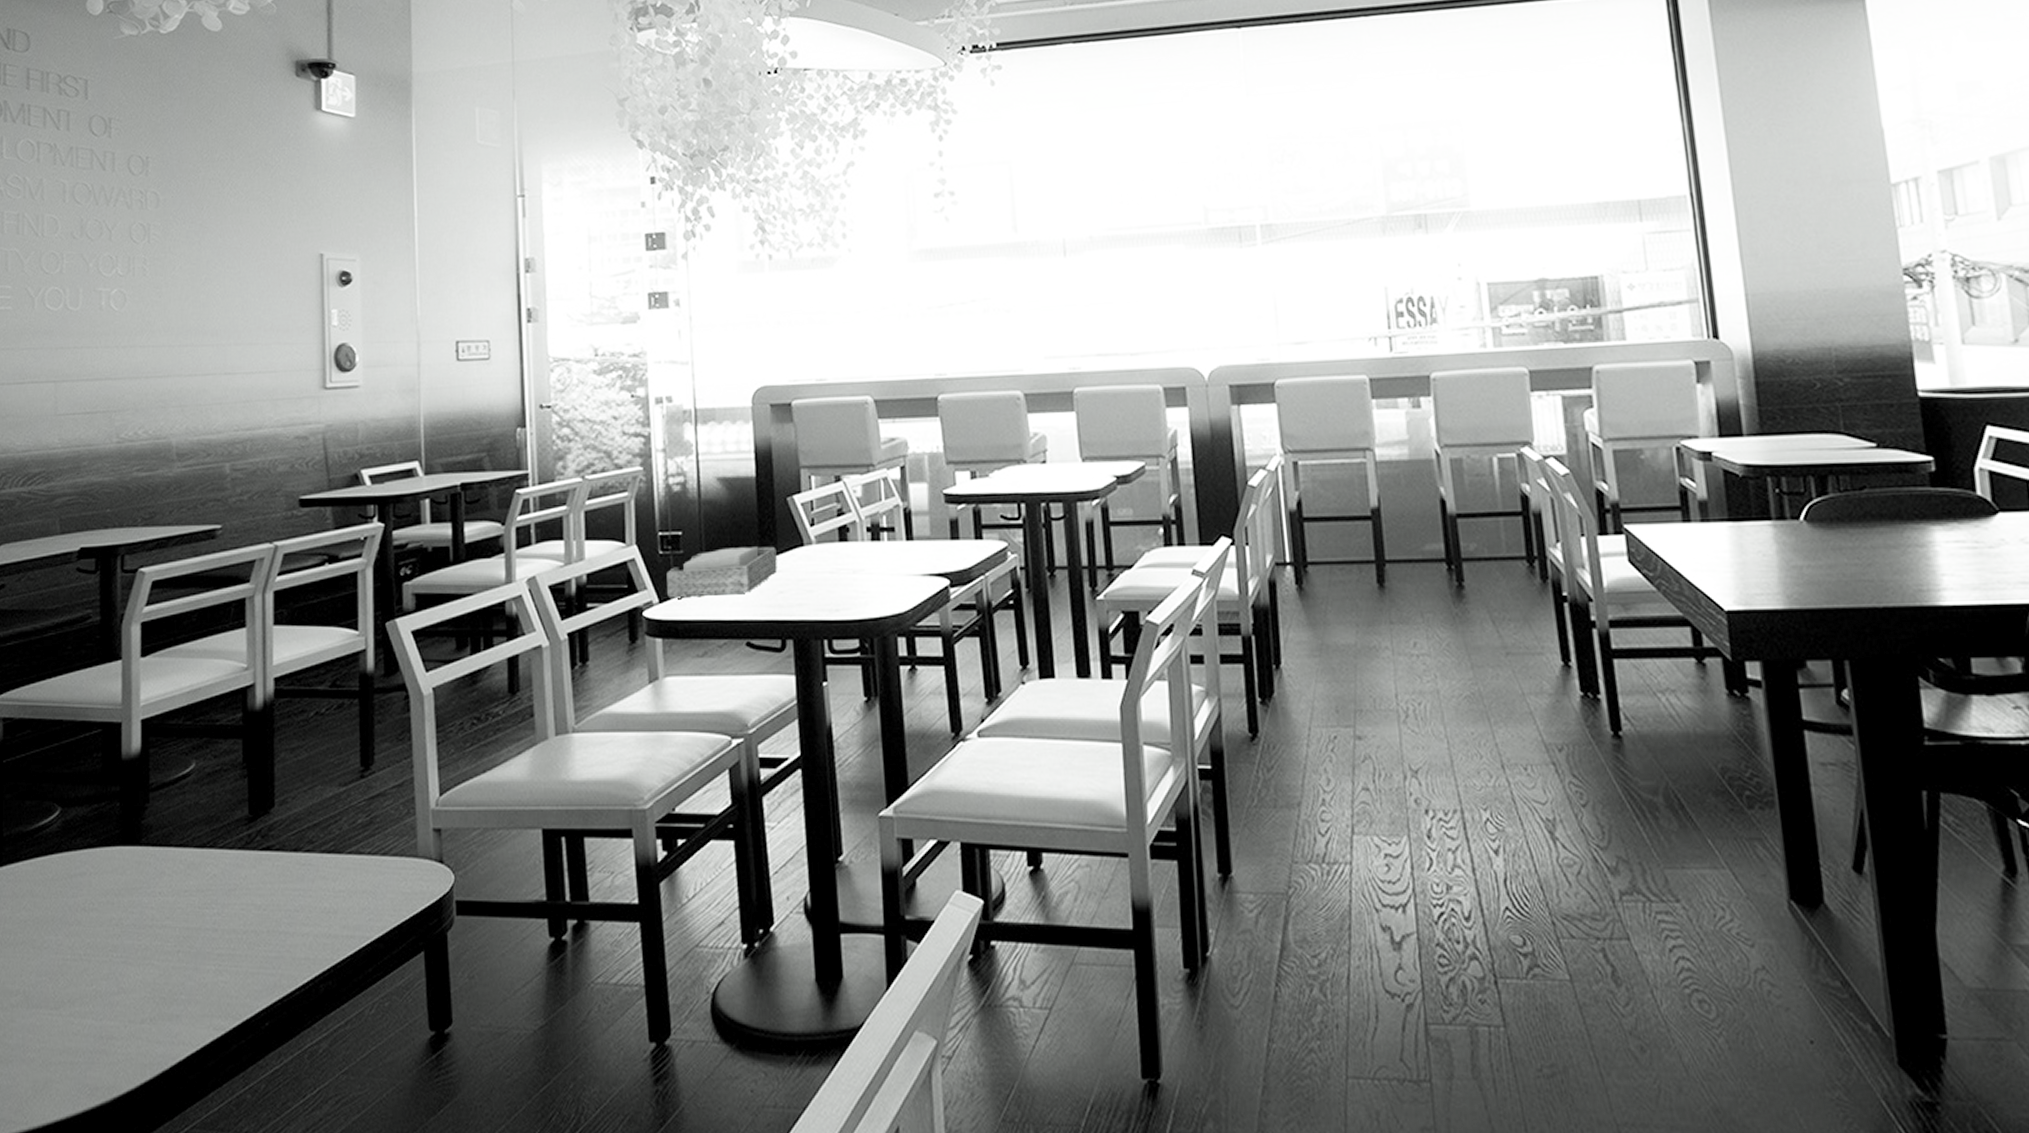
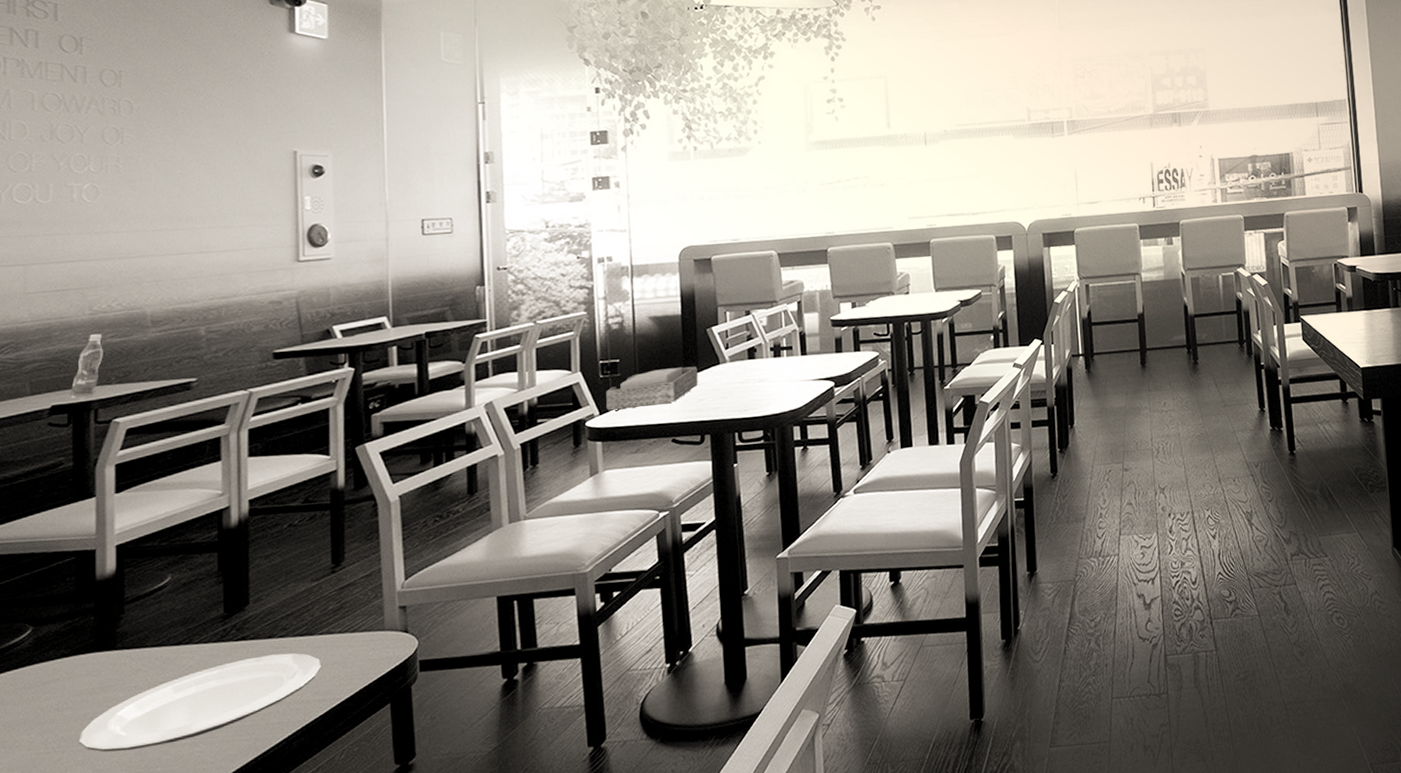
bottle: none [97,466,131,542] -> present [70,334,104,399]
plate: none [104,872,351,970] -> present [79,652,322,752]

